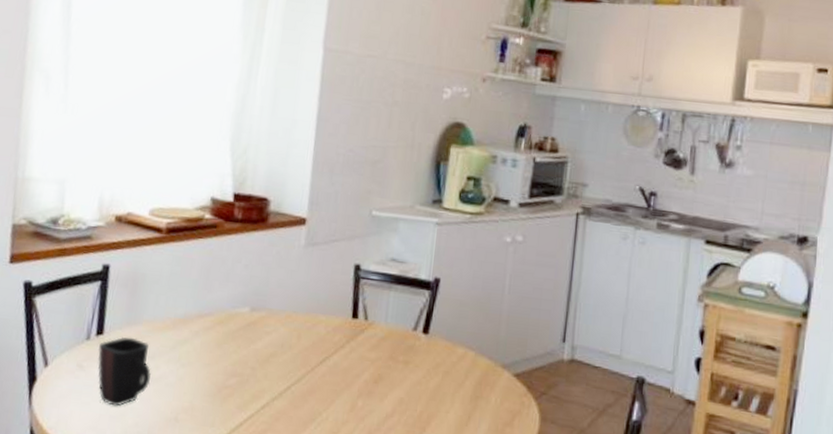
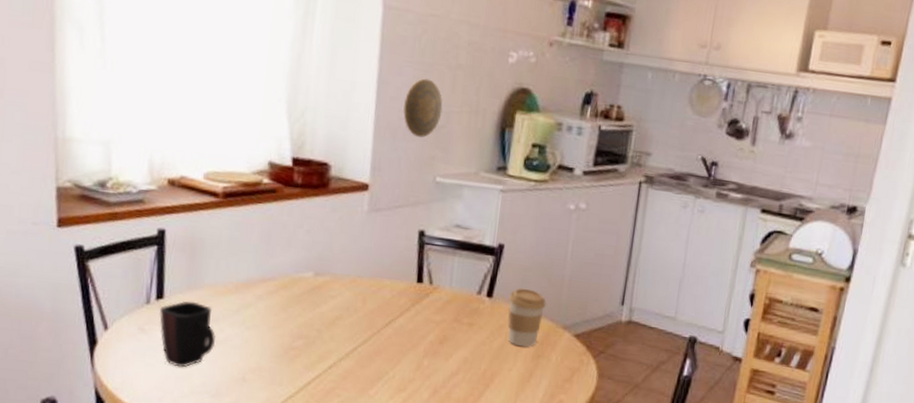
decorative plate: none [341,115,380,172] -> present [403,78,443,138]
coffee cup: none [444,323,484,387] -> present [507,288,547,347]

